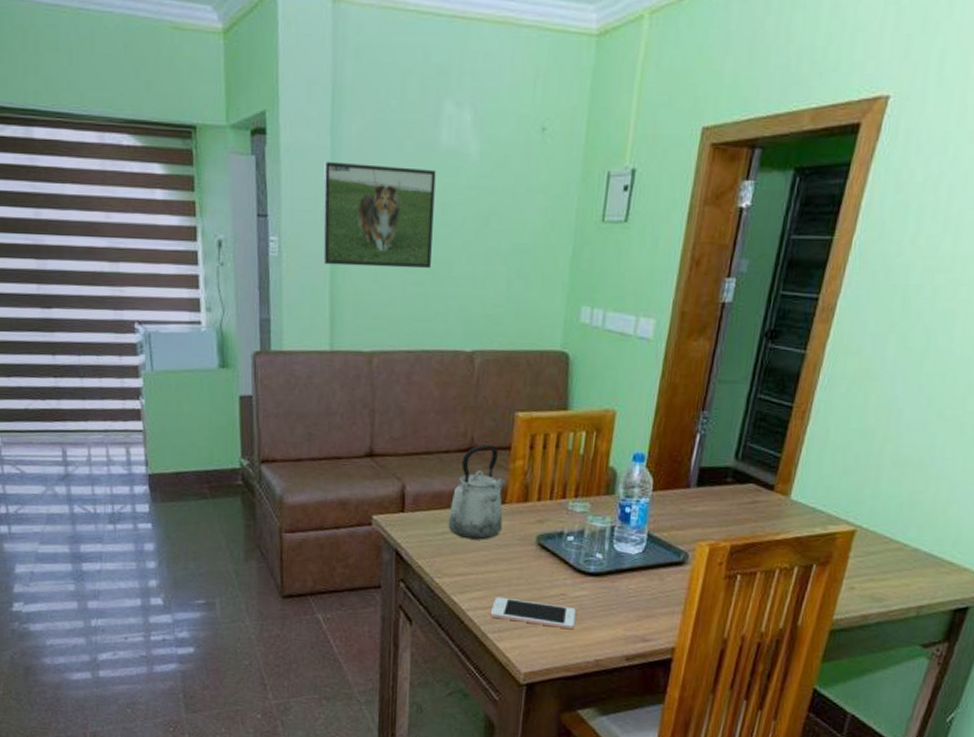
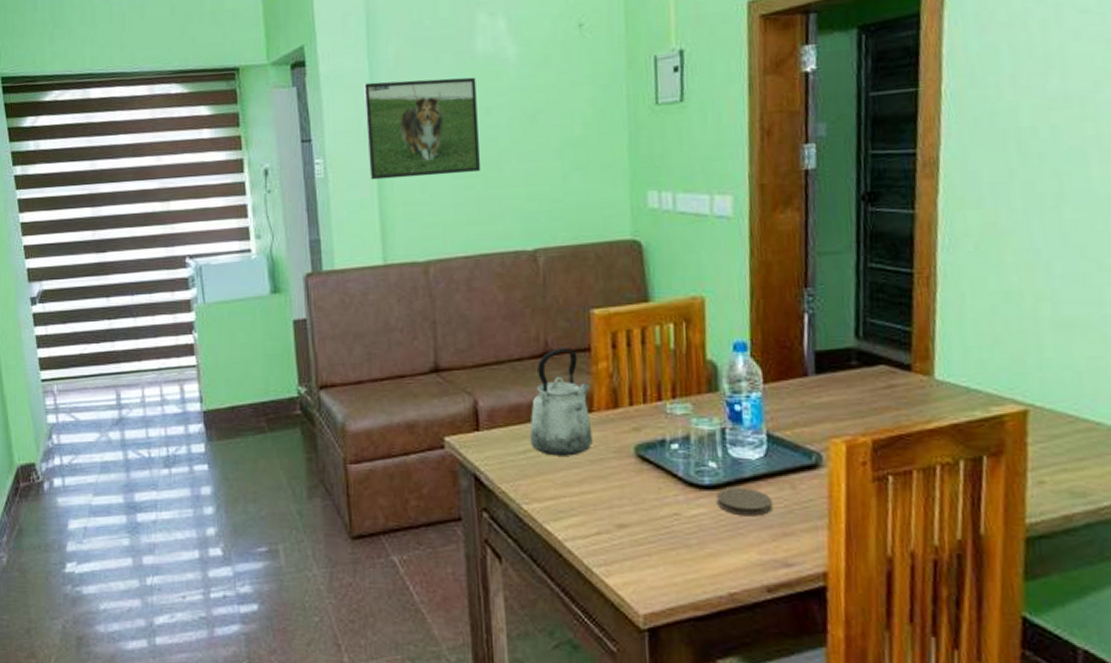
cell phone: present [490,596,576,630] -> none [592,522,696,557]
coaster: none [597,576,643,601] -> present [716,488,773,517]

